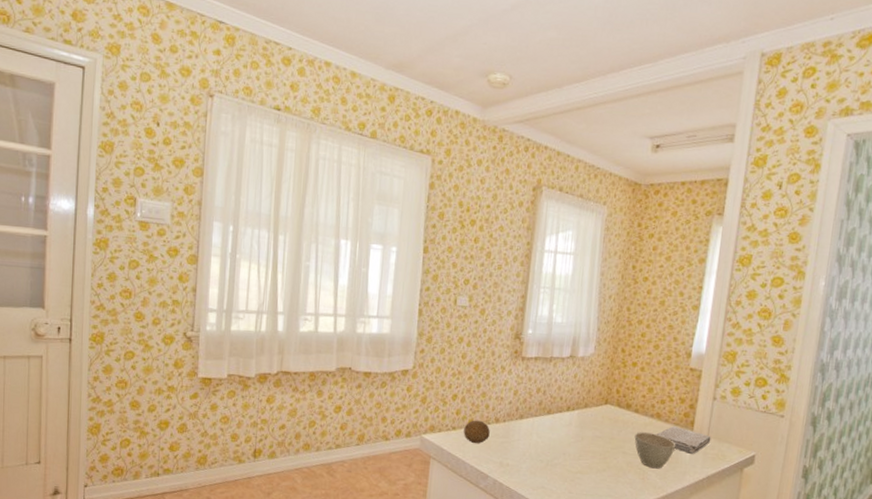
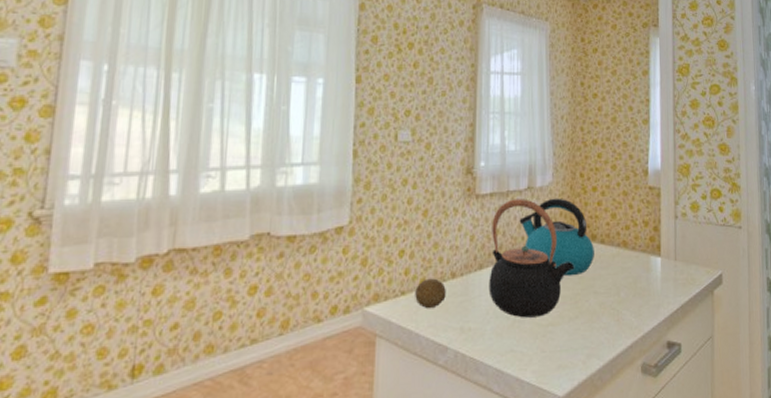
teapot: none [526,364,608,465] -> present [489,199,575,318]
kettle: none [559,367,628,436] -> present [519,198,594,277]
cup: present [634,432,676,469] -> none [603,265,646,306]
washcloth: present [656,426,711,454] -> none [625,253,679,283]

